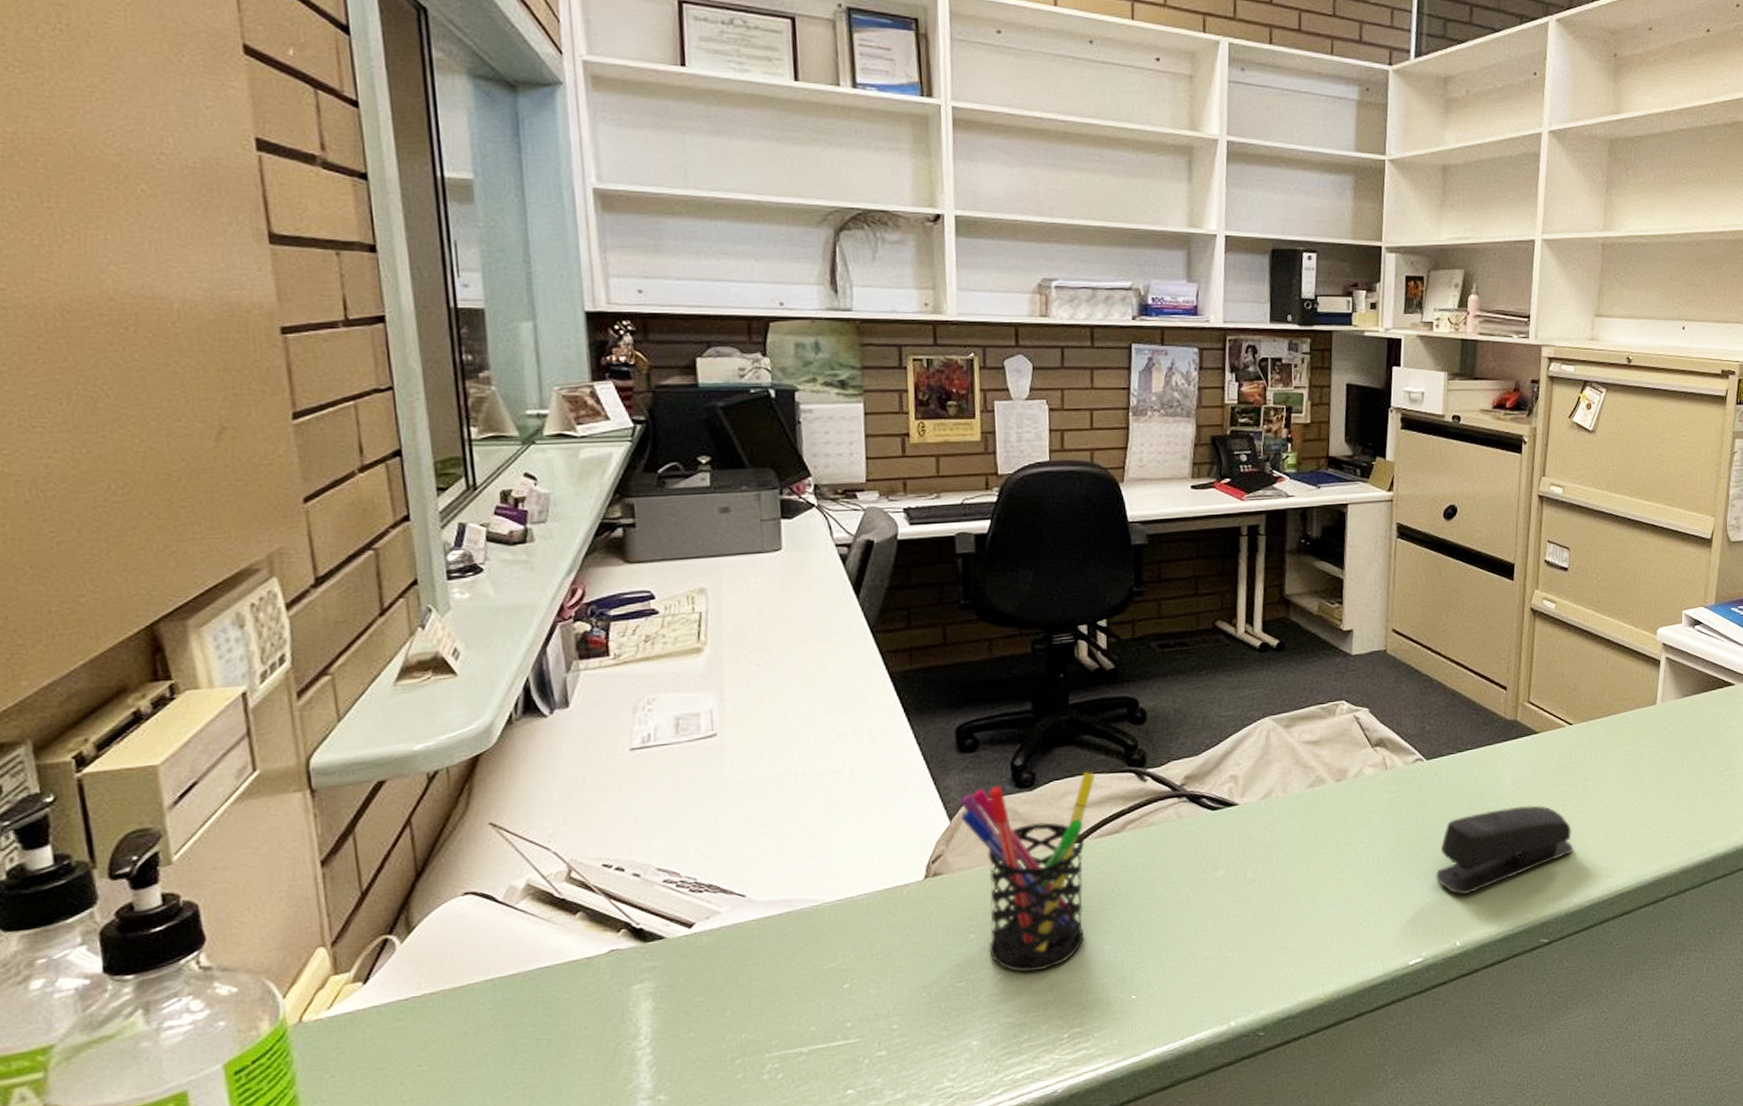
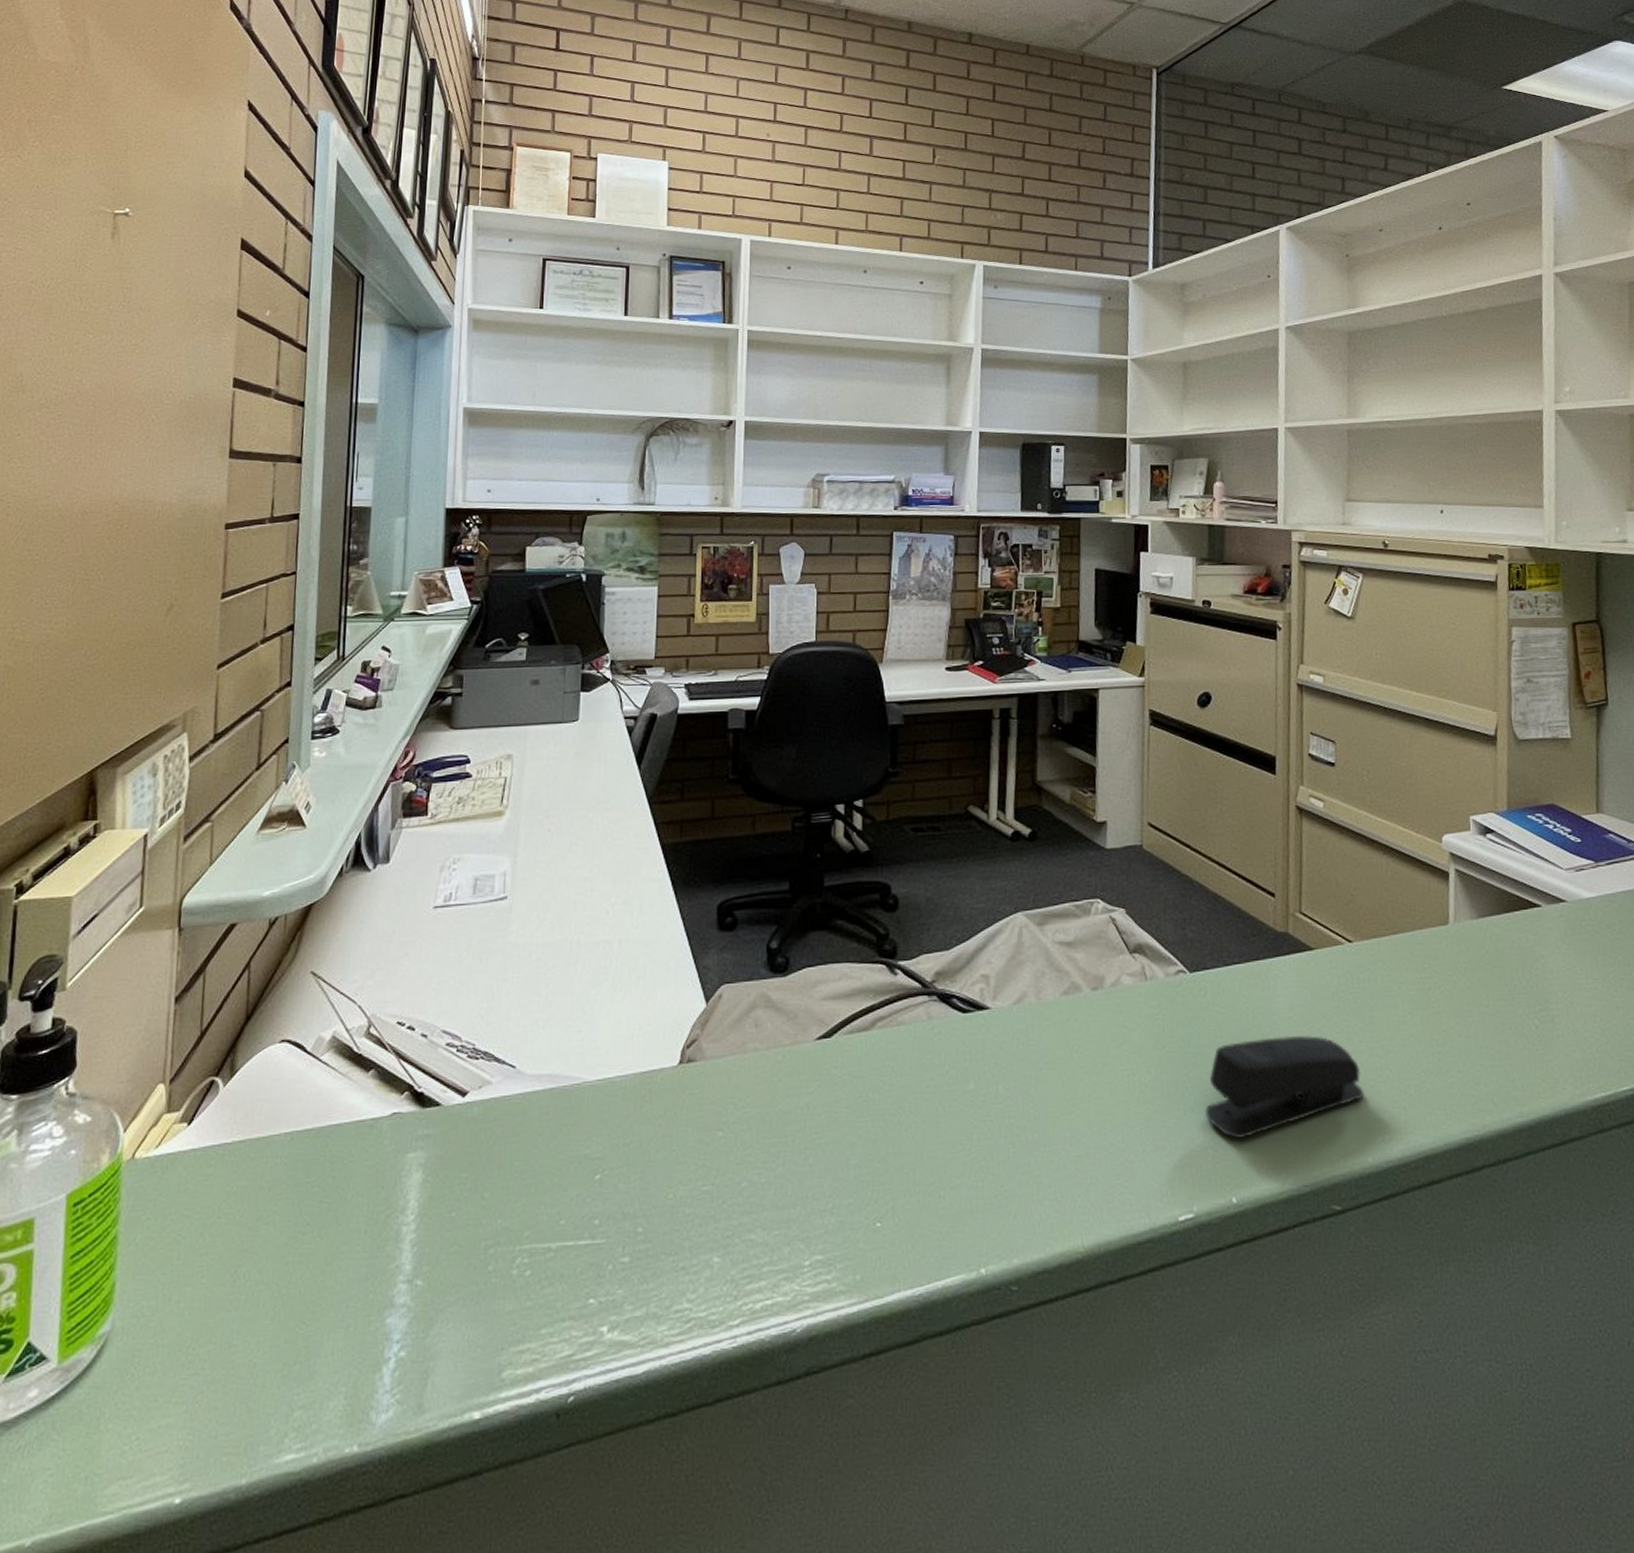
pen holder: present [959,772,1095,972] -> none [716,960,847,1181]

